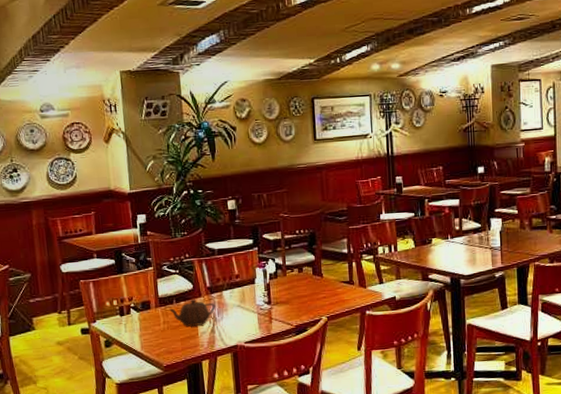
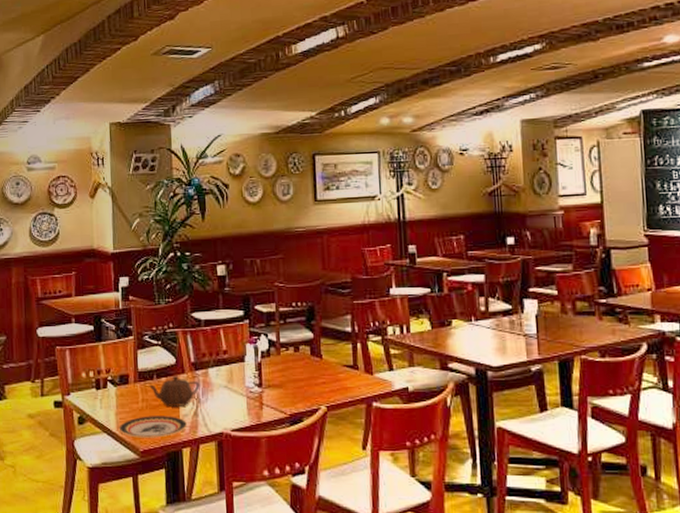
plate: none [143,334,206,355] -> present [118,416,188,438]

